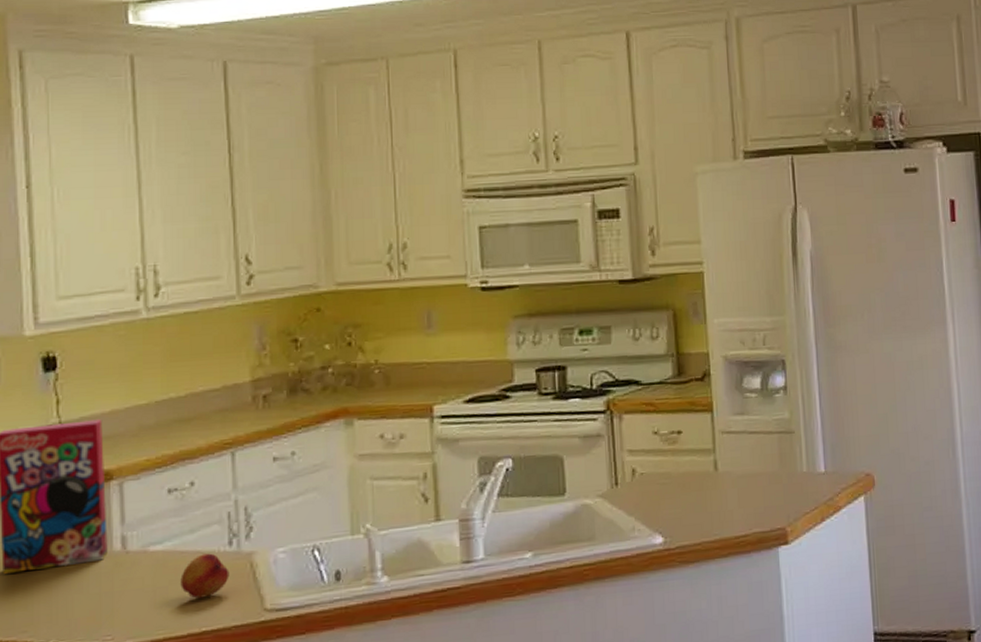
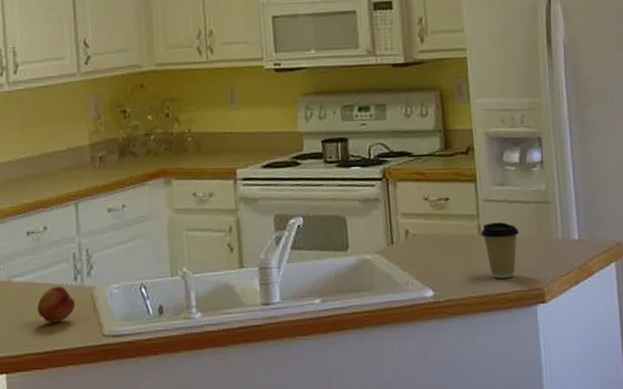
coffee cup: none [717,456,760,520] -> present [481,222,520,279]

